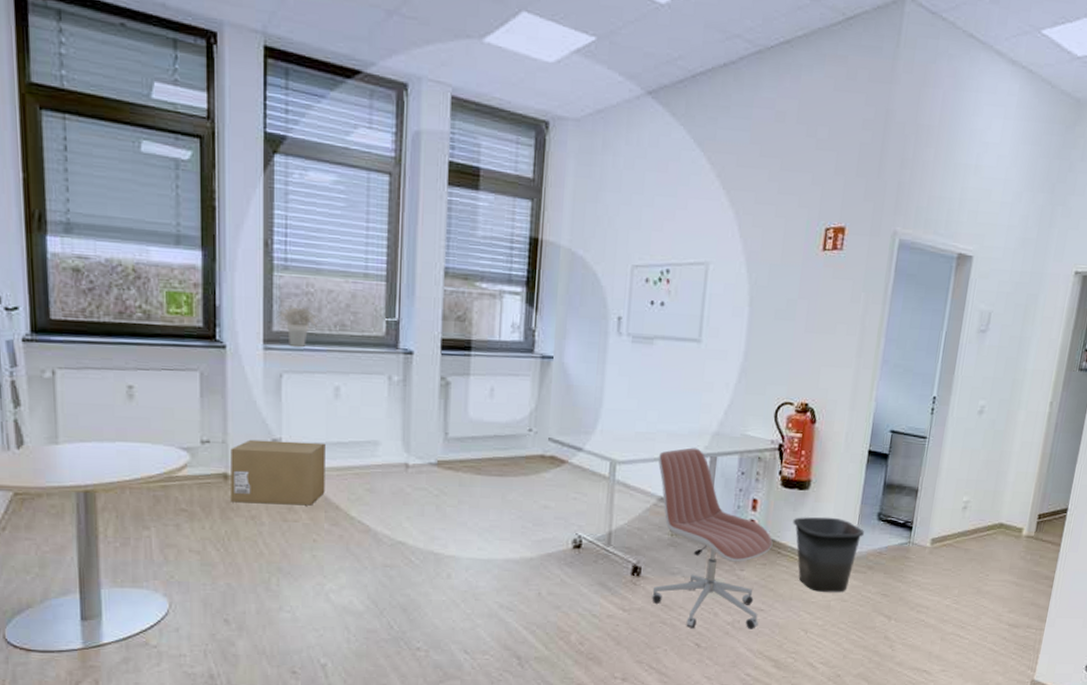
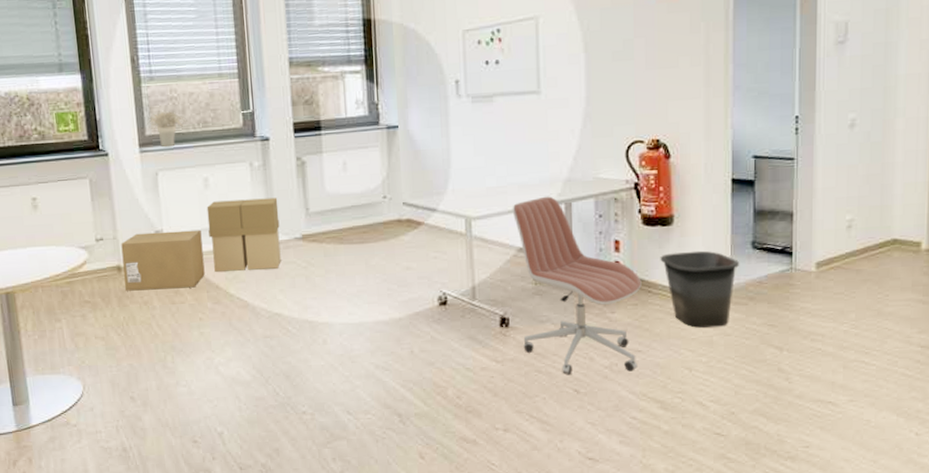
cardboard boxes: none [334,413,415,494] -> present [206,197,281,272]

